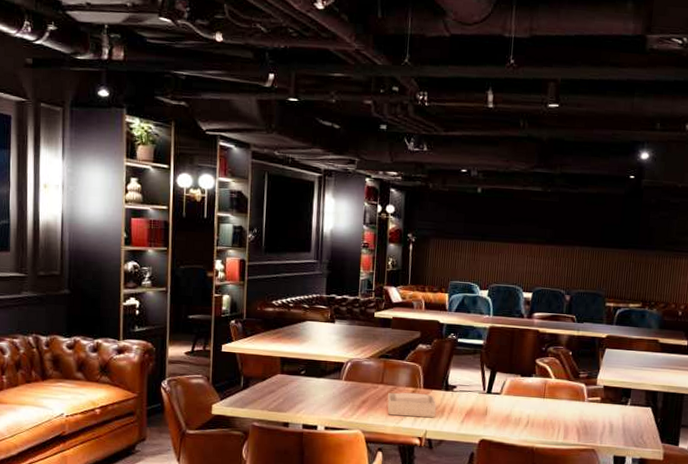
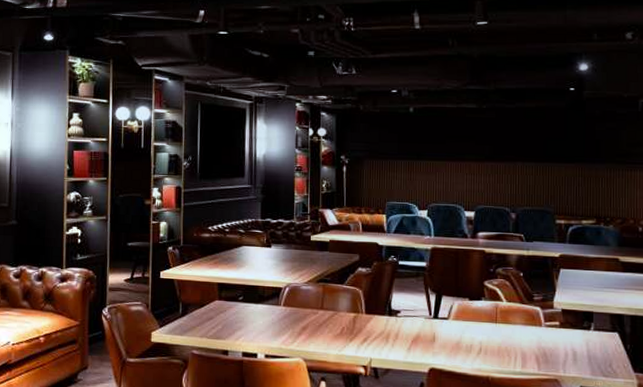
napkin holder: present [387,392,437,418] -> none [328,318,381,345]

